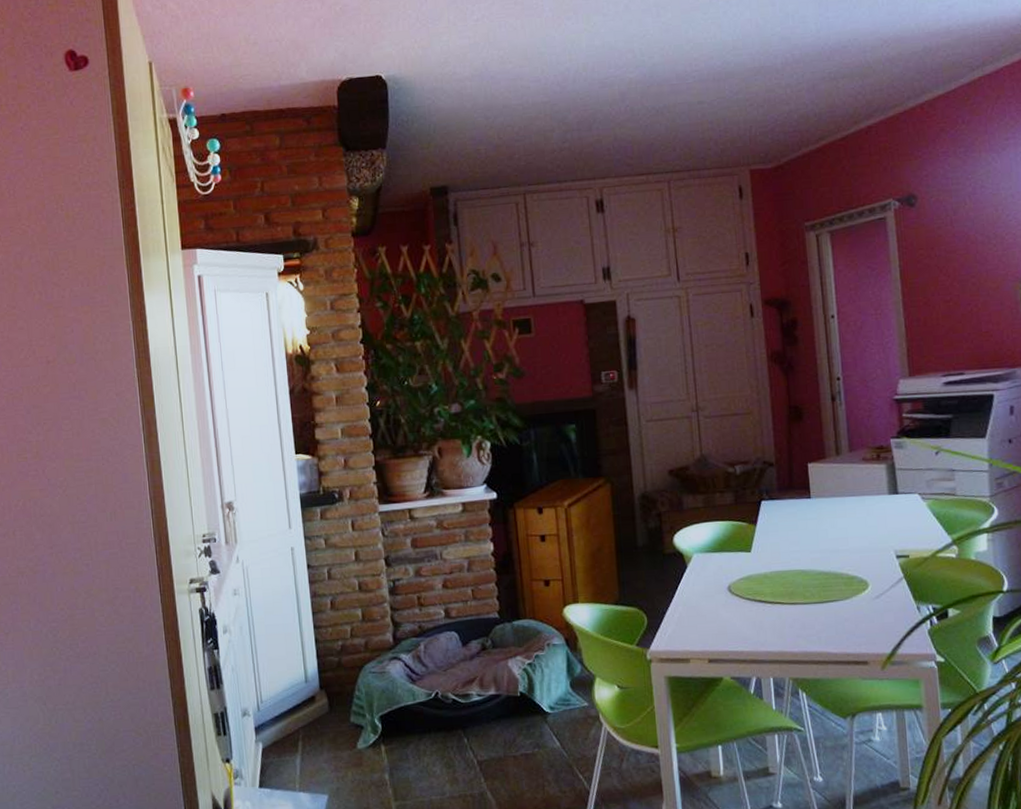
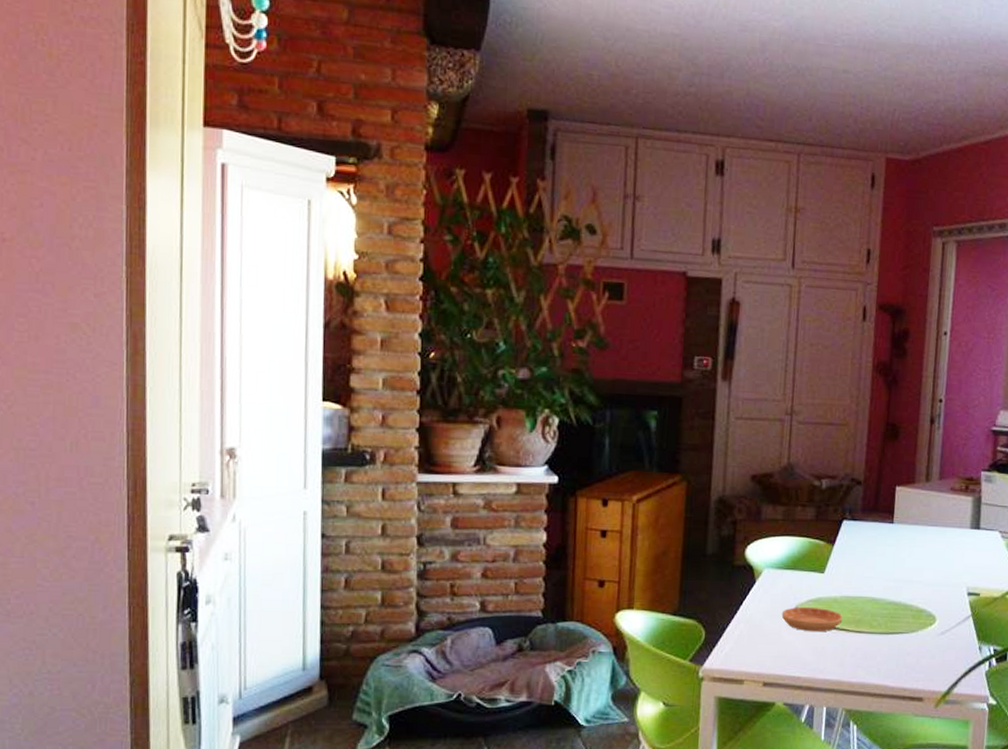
saucer: none [716,584,776,608] -> present [781,606,843,632]

